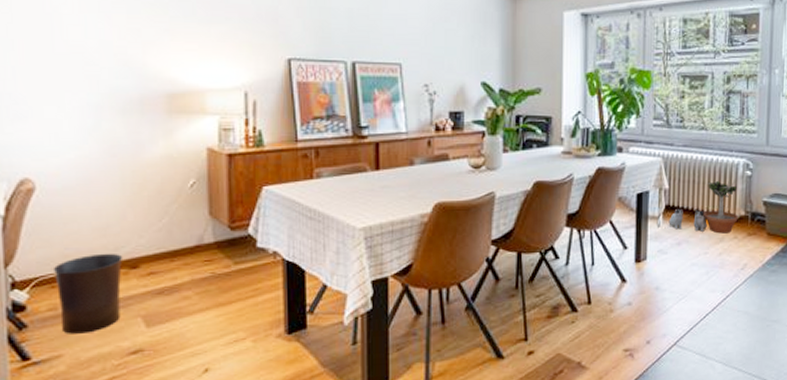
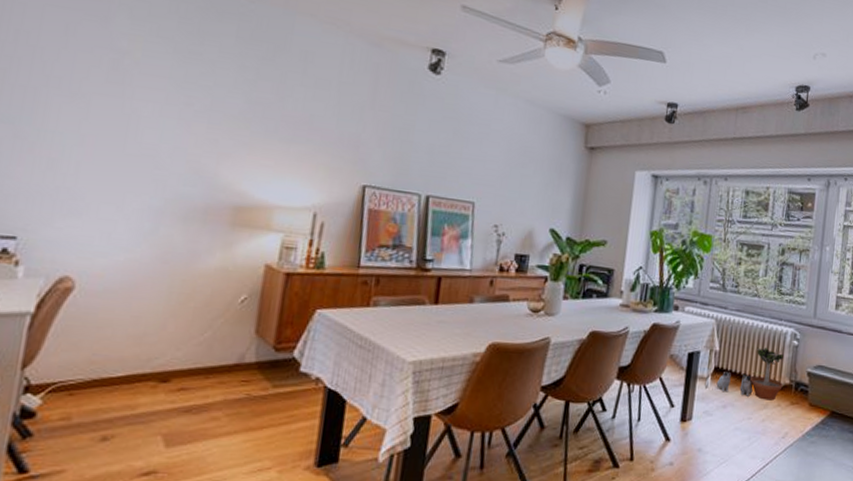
waste bin: present [52,253,123,334] -> none [71,363,155,448]

